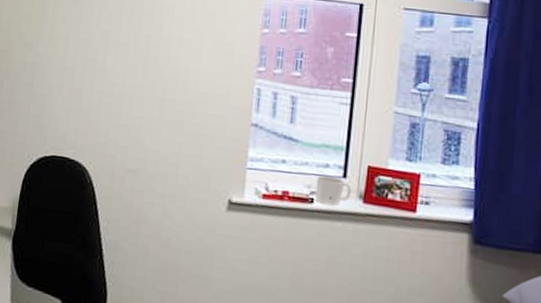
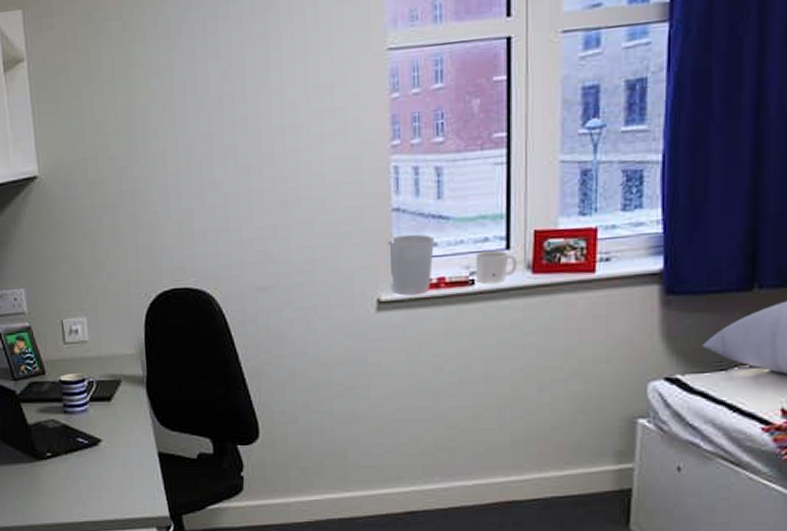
candle holder: none [241,147,283,203] -> present [387,234,434,296]

